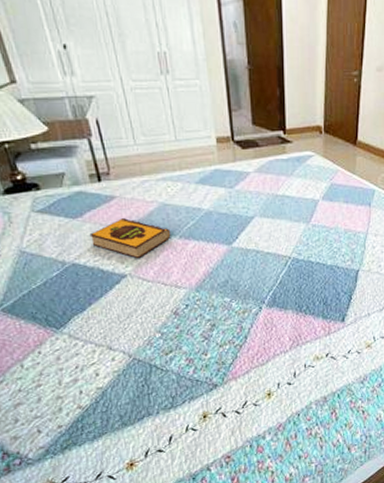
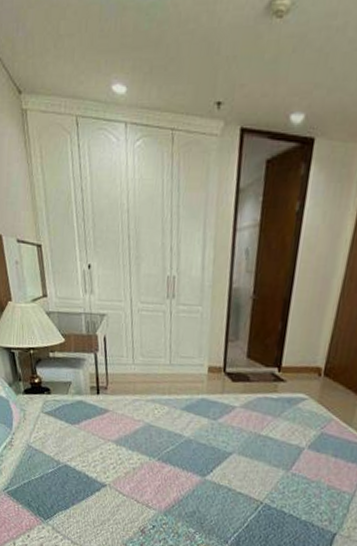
hardback book: present [89,218,171,259] -> none [82,431,151,473]

